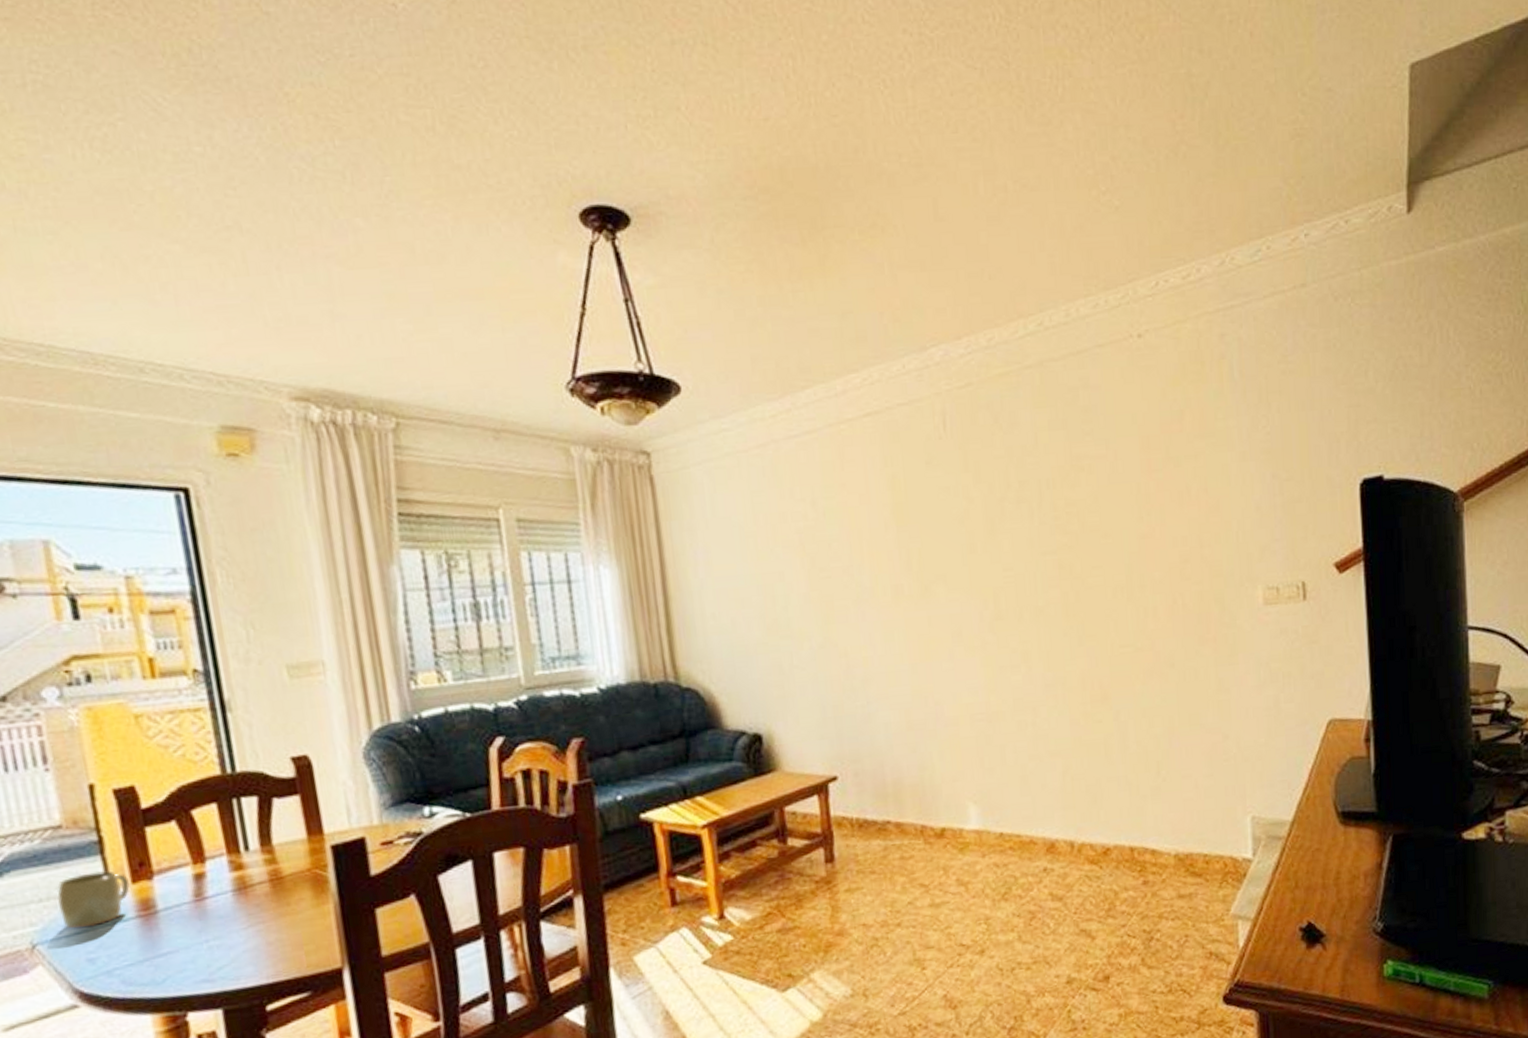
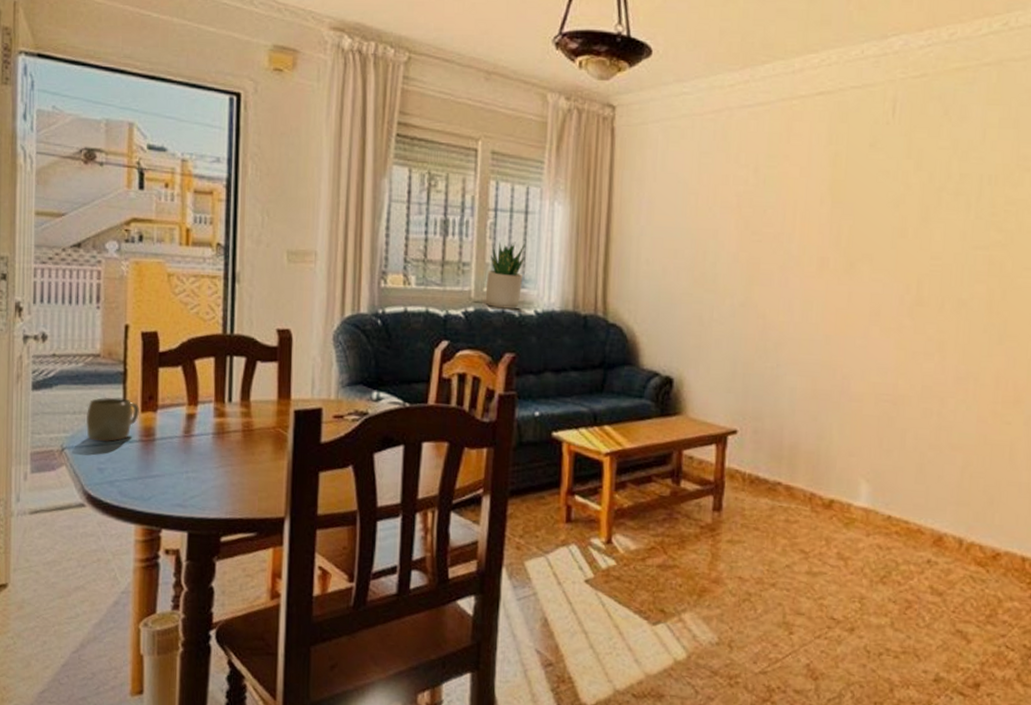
planter: none [535,614,579,692] -> present [485,242,526,309]

